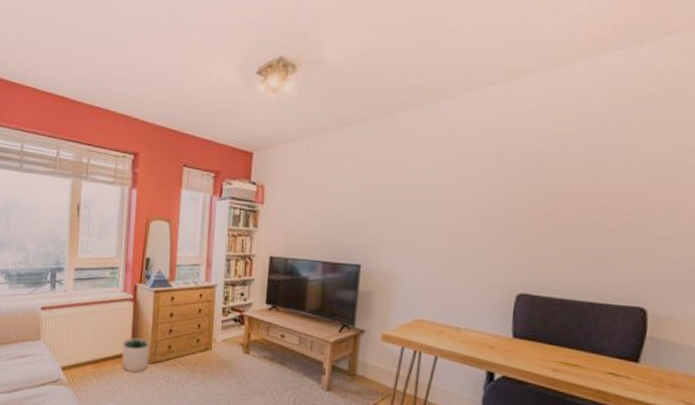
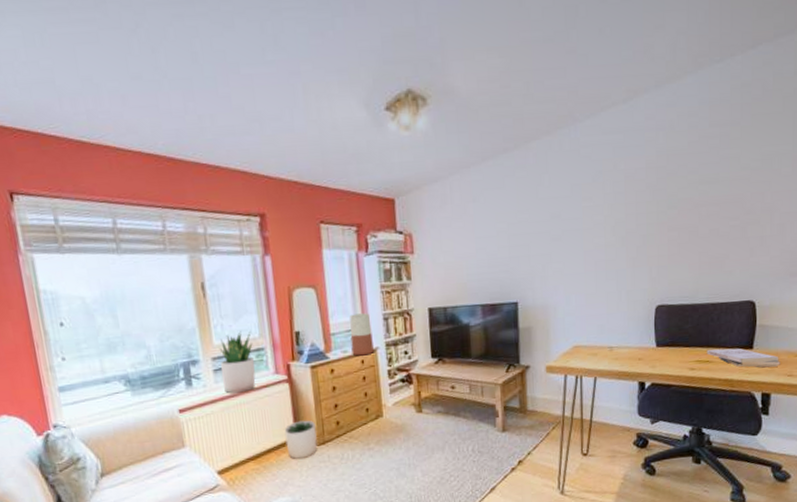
planter: none [79,249,110,303] -> present [219,330,256,394]
vase: none [192,250,215,290] -> present [349,313,374,356]
books: none [576,352,676,391] -> present [706,348,780,368]

